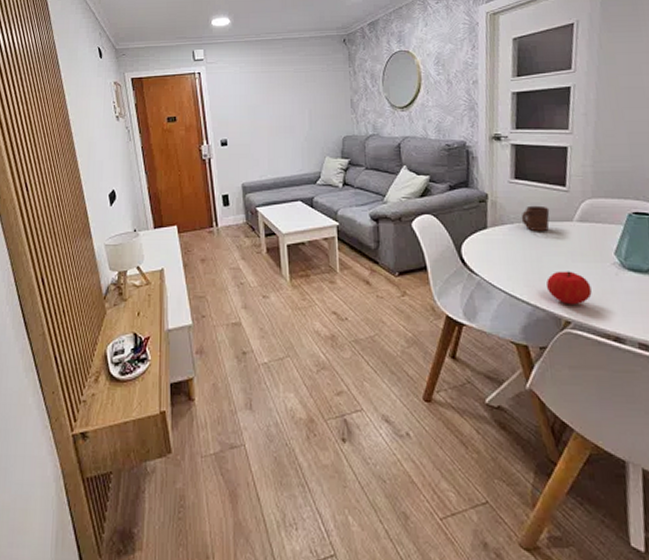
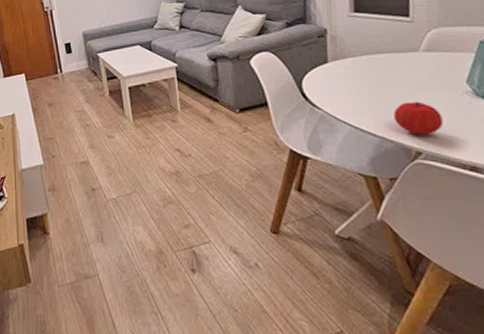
cup: present [521,205,550,231] -> none [362,37,394,63]

